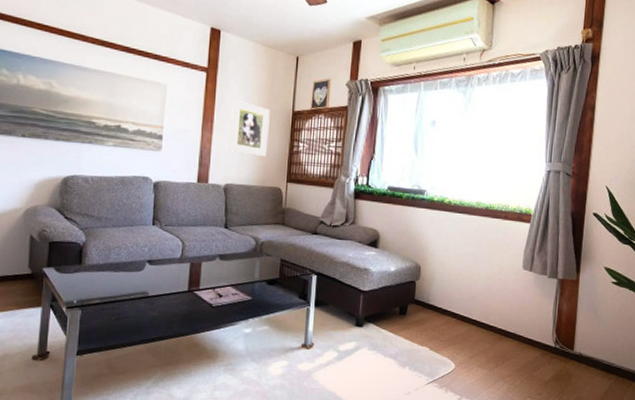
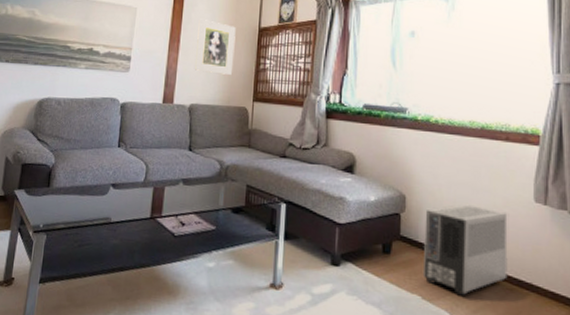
air purifier: none [432,272,503,346] -> present [424,204,509,296]

